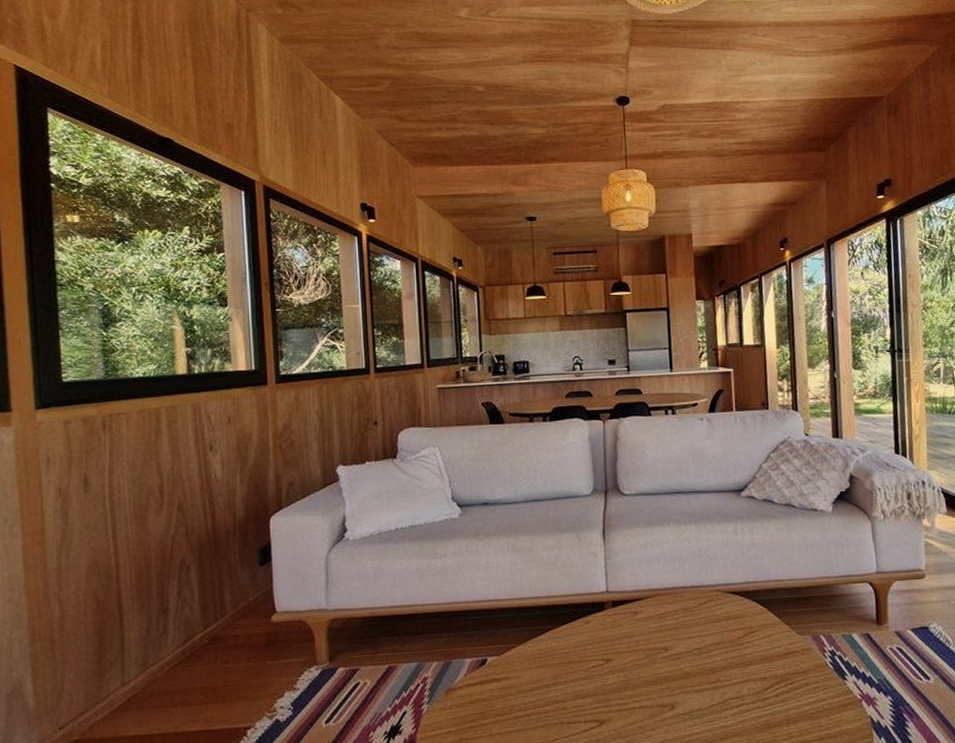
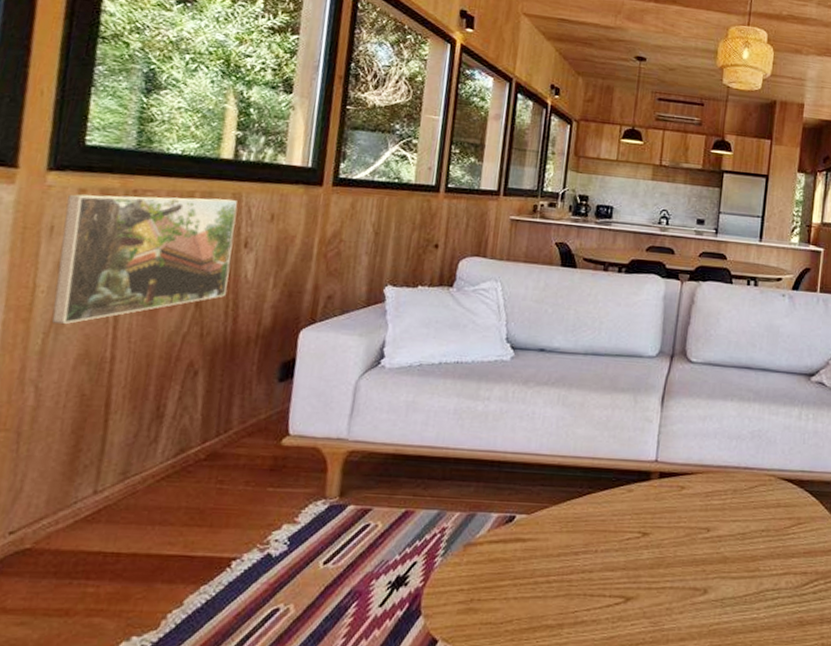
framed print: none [56,410,202,543] -> present [51,194,238,325]

